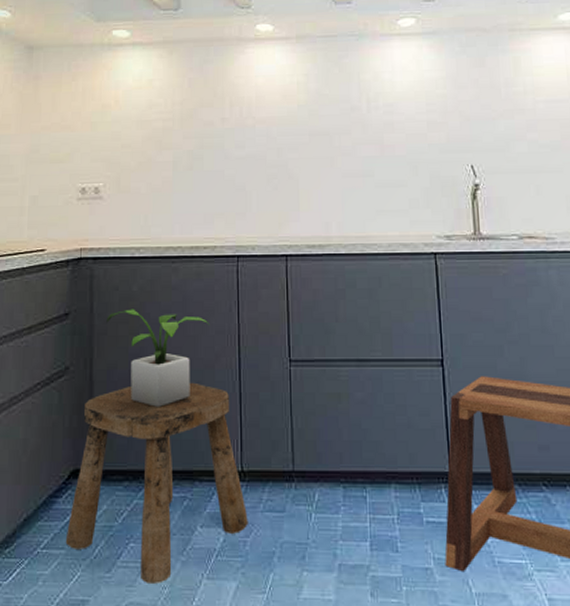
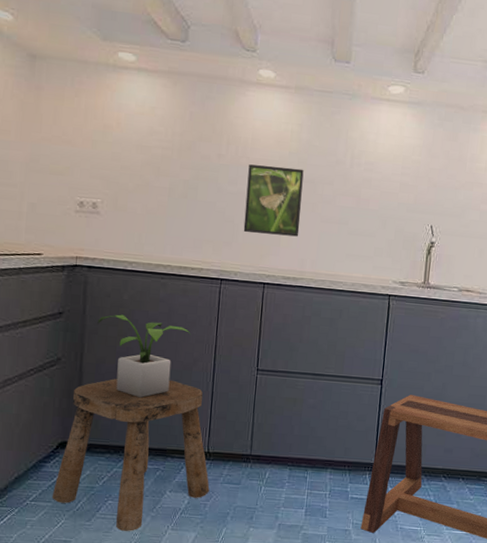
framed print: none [256,121,320,200] -> present [243,164,304,237]

